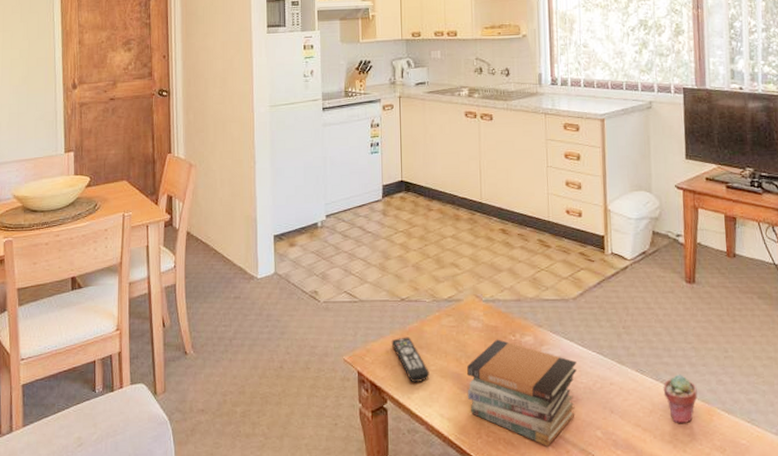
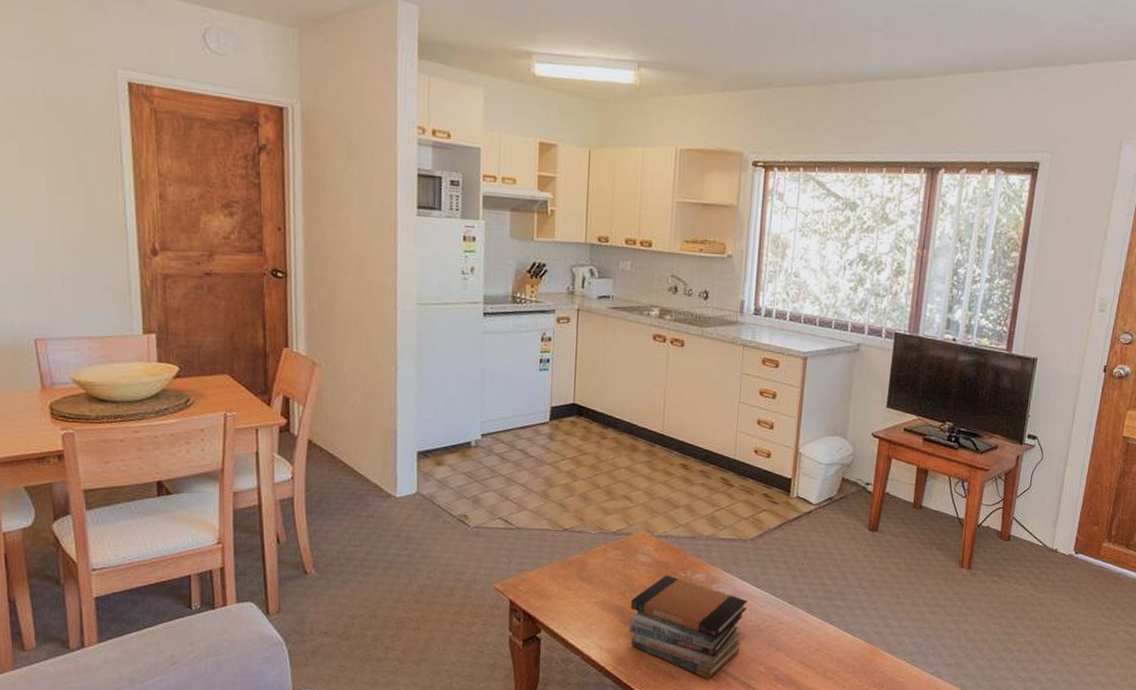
remote control: present [391,337,430,383] -> none [549,567,590,614]
potted succulent: present [663,374,698,424] -> none [831,616,865,663]

